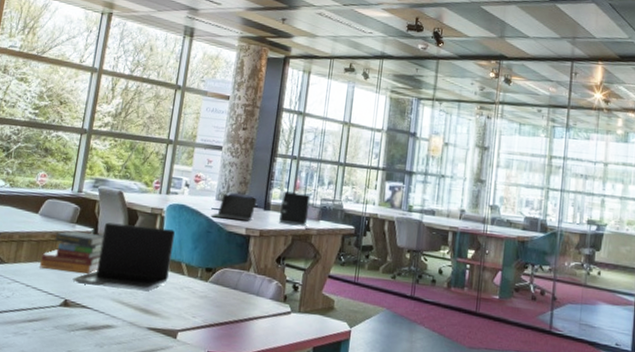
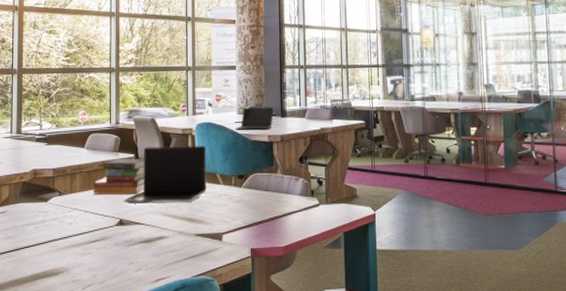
binder: present [279,191,311,225] -> none [295,97,322,126]

